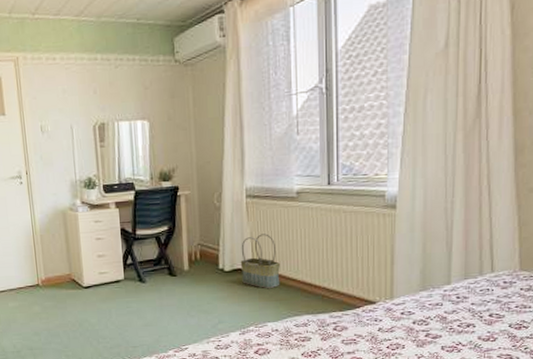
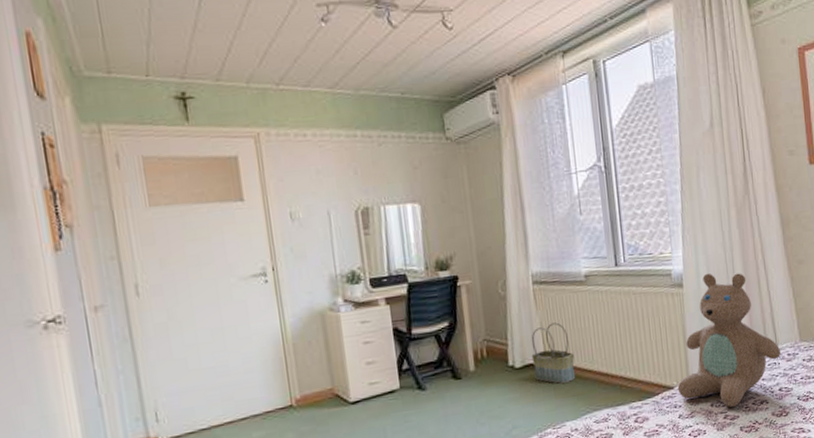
teddy bear: none [380,196,497,327] -> present [677,273,781,407]

